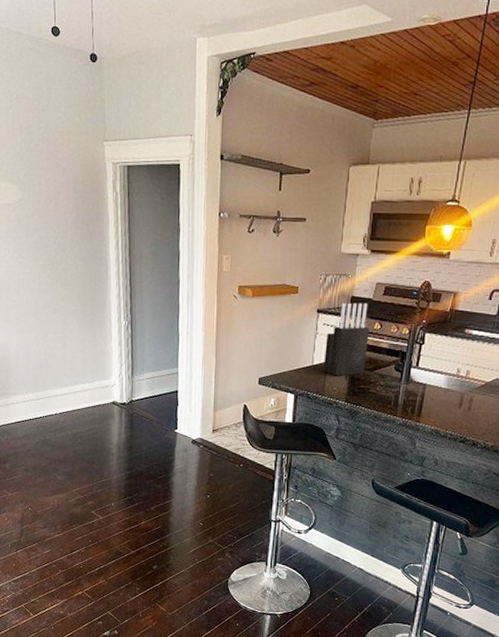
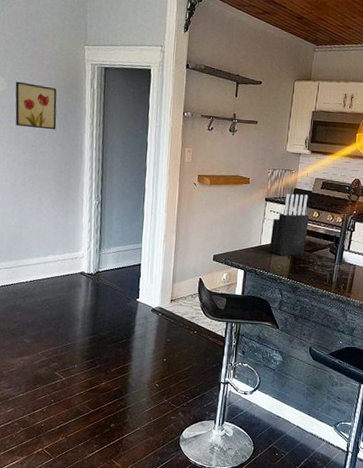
wall art: none [30,189,78,243] -> present [15,81,57,130]

